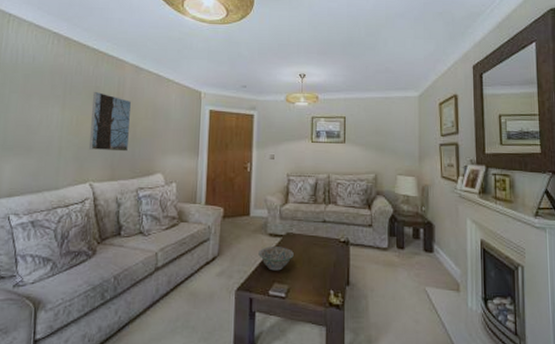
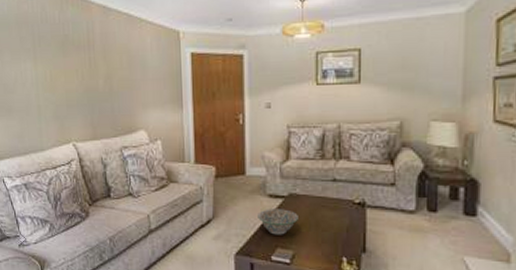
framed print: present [89,91,131,152] -> none [63,40,108,108]

